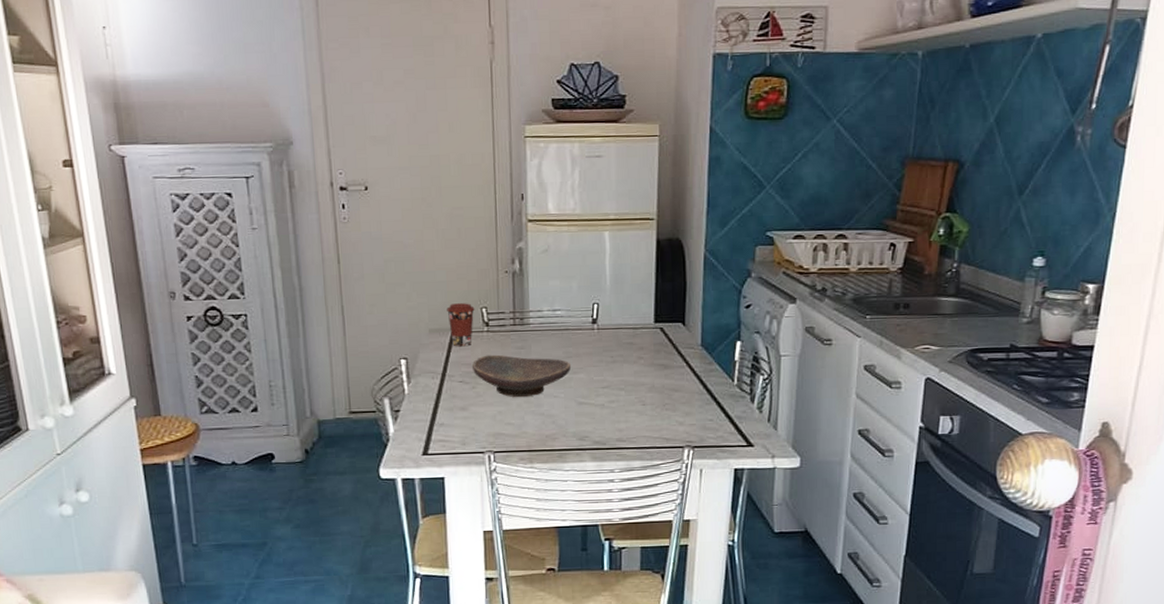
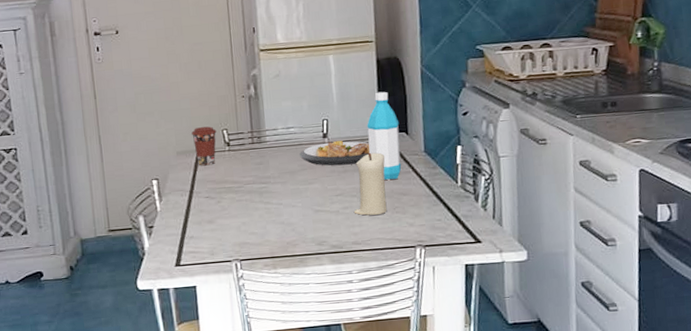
decorative bowl: present [472,354,572,397] -> none [217,171,307,209]
plate: none [565,327,643,355] -> present [300,140,371,166]
candle: none [620,342,659,412] -> present [353,152,387,216]
water bottle: none [641,276,677,374] -> present [367,91,402,180]

